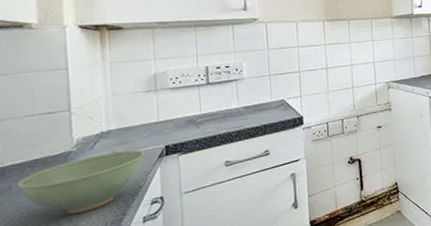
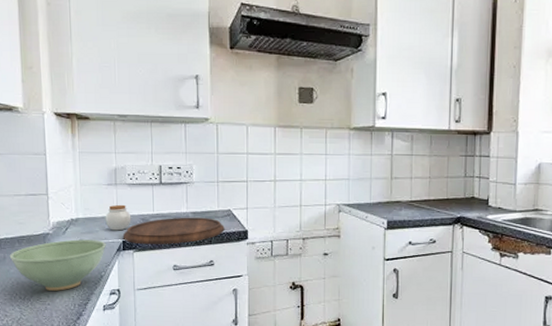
jar: none [143,109,175,138] -> present [105,204,132,231]
cutting board: none [166,110,279,147] -> present [123,217,225,245]

